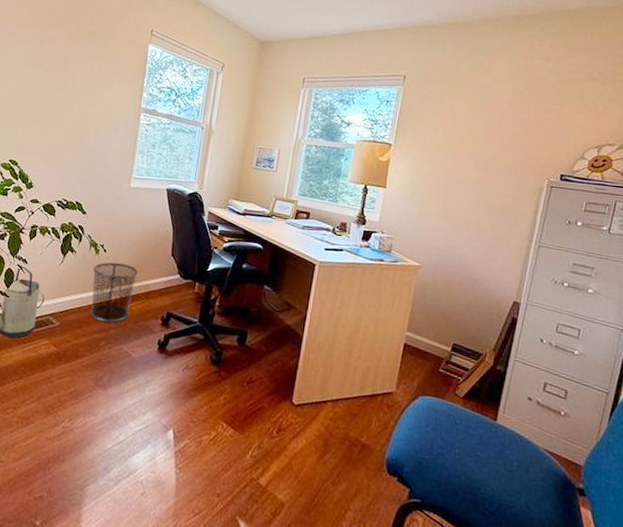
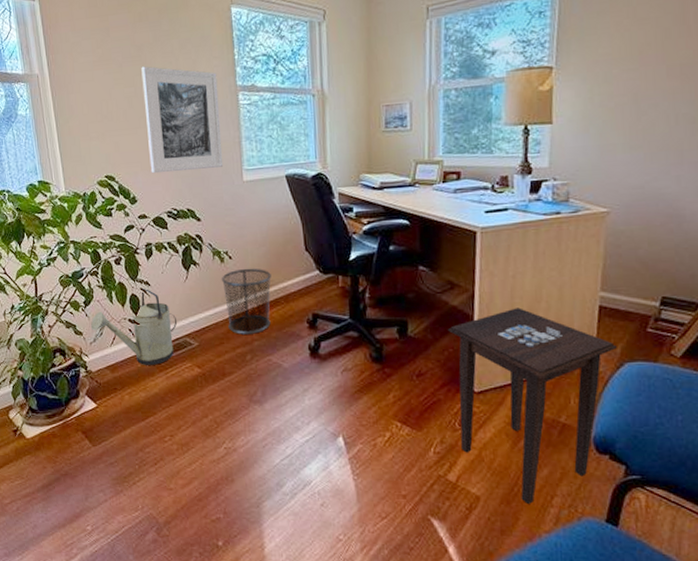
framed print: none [51,76,126,172] -> present [141,66,224,174]
side table: none [275,334,414,515] -> present [447,307,617,504]

